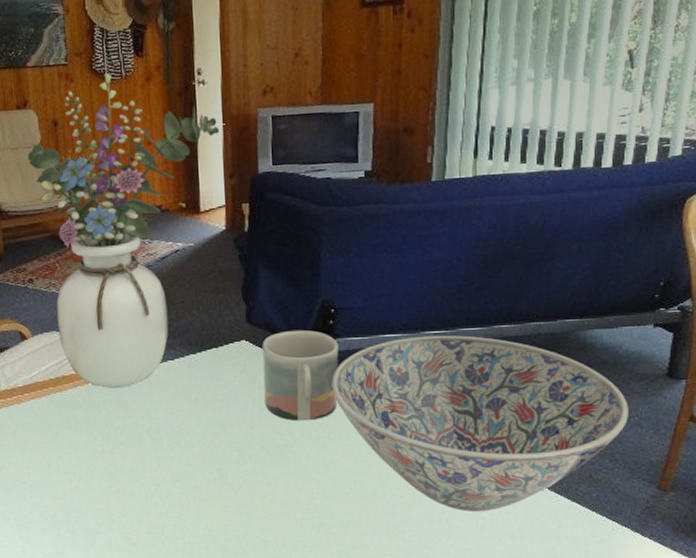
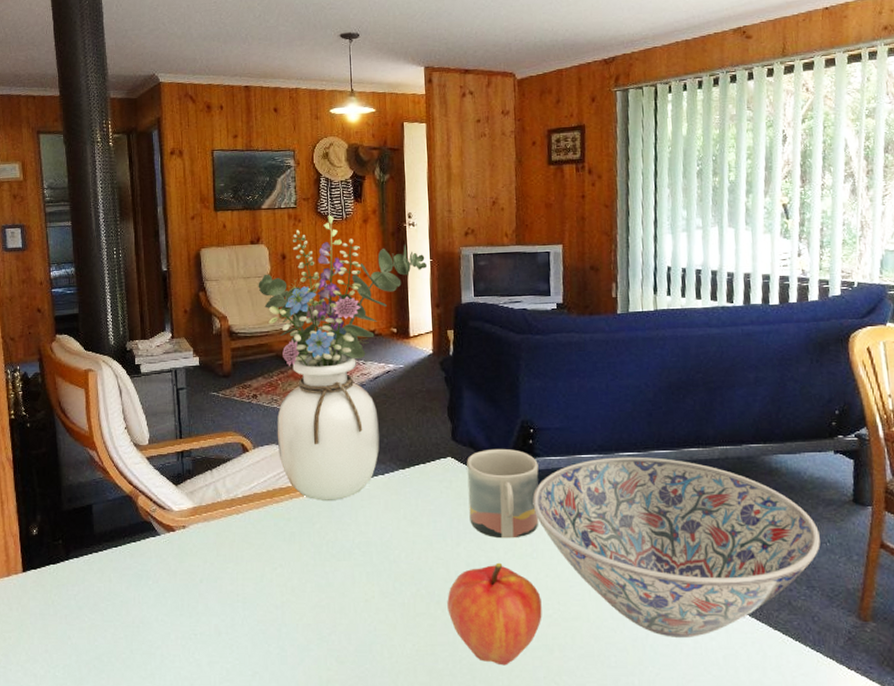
fruit: none [240,444,338,542] -> present [447,562,542,666]

